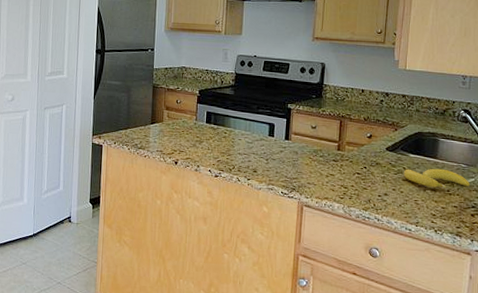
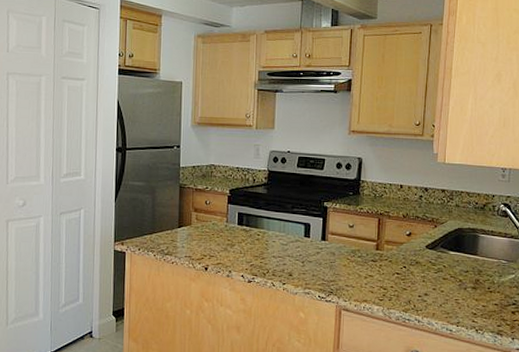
banana: present [403,168,469,188] -> none [443,265,510,286]

